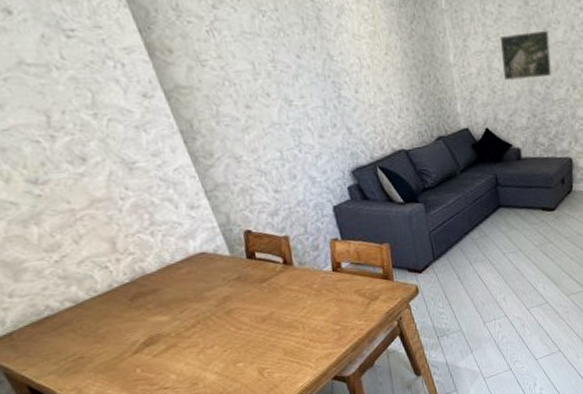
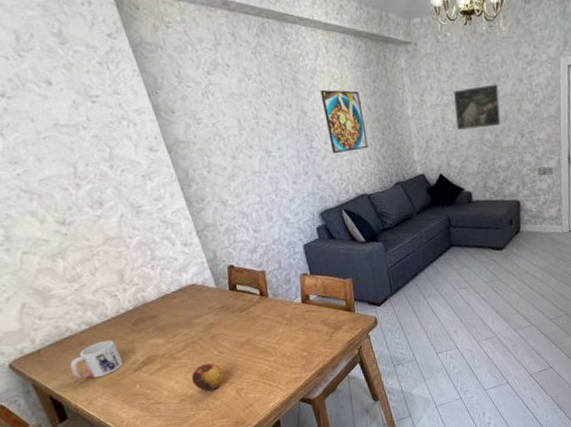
mug: none [52,318,120,364] -> present [70,340,124,379]
apple: none [204,341,243,373] -> present [191,363,224,391]
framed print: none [349,30,406,105] -> present [320,89,369,154]

